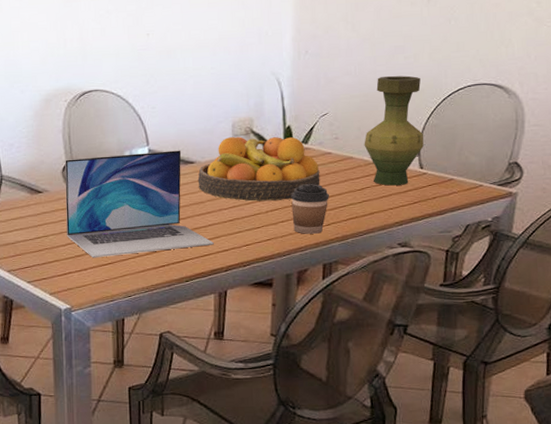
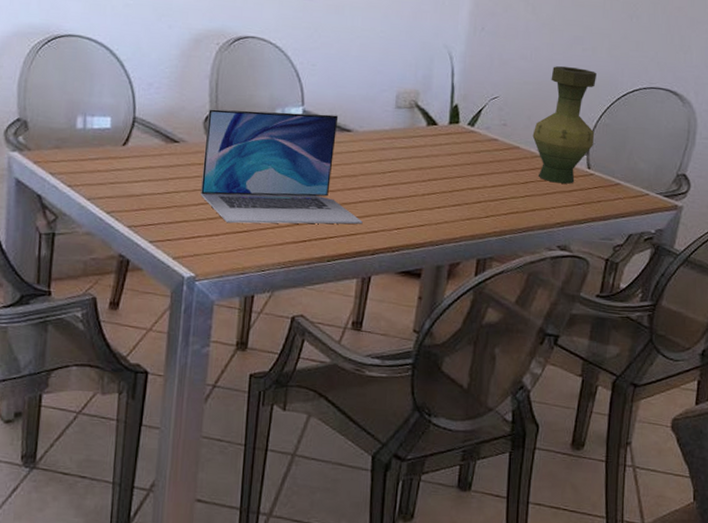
fruit bowl: present [197,137,320,202] -> none [352,108,484,185]
coffee cup: present [291,184,329,234] -> none [449,169,491,225]

